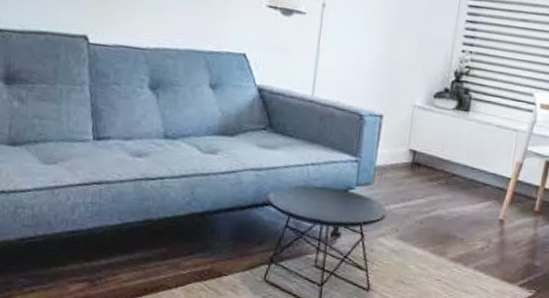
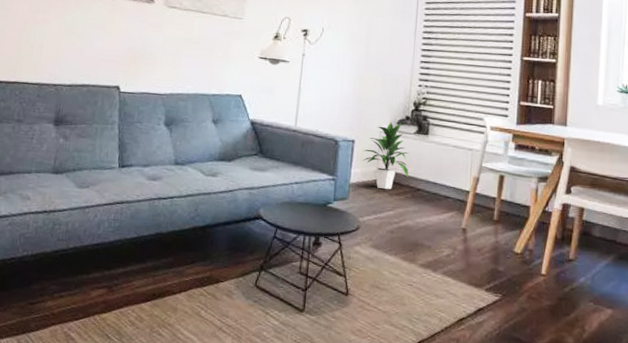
indoor plant: none [392,93,446,175] -> present [363,121,410,190]

